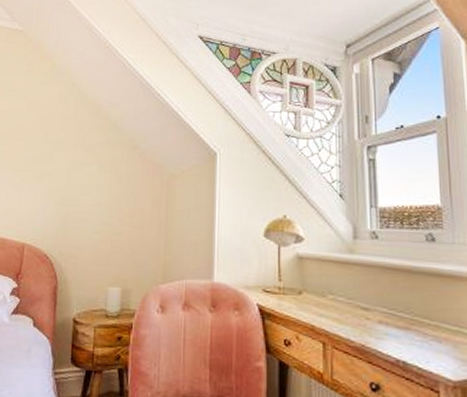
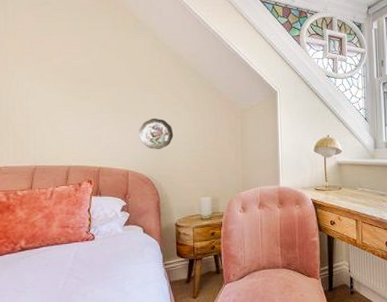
decorative plate: none [41,180,82,219] -> present [139,118,174,149]

